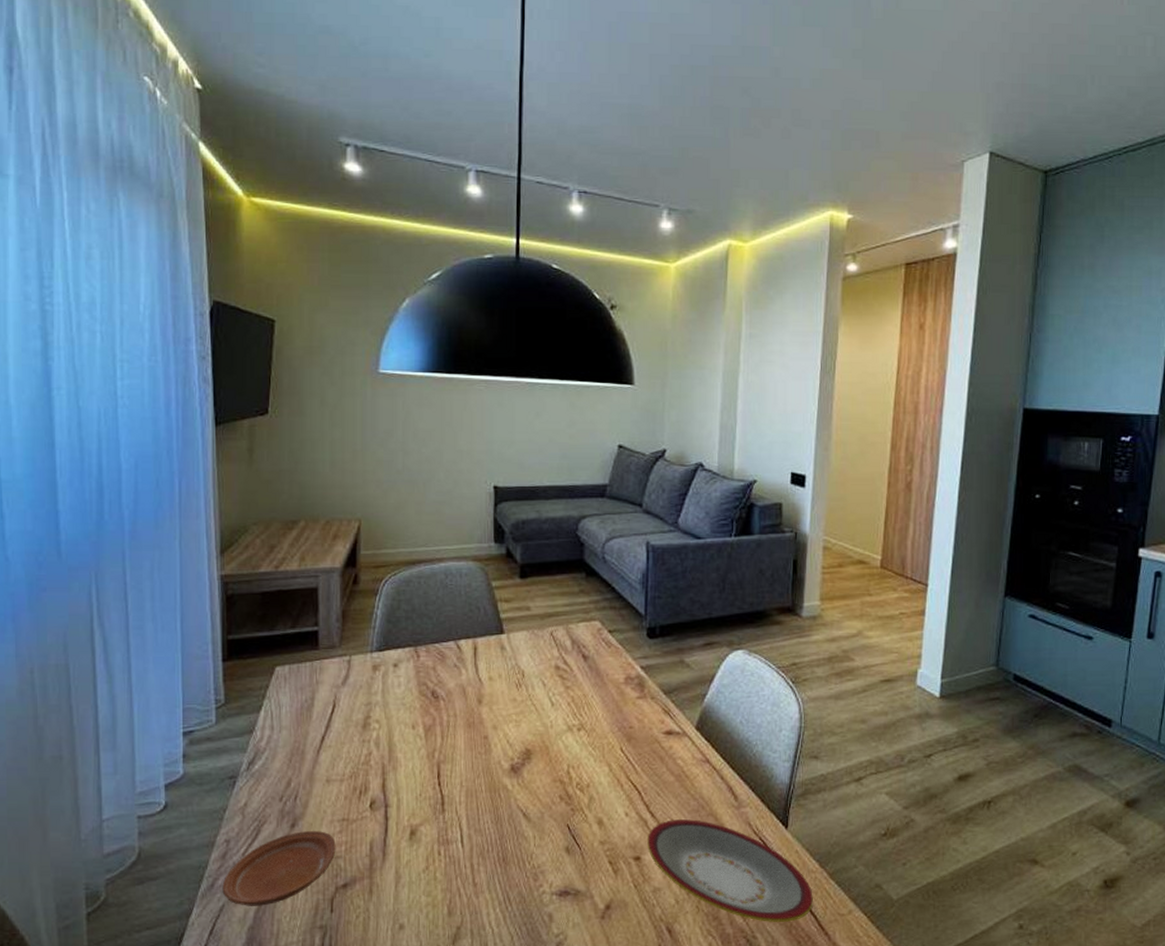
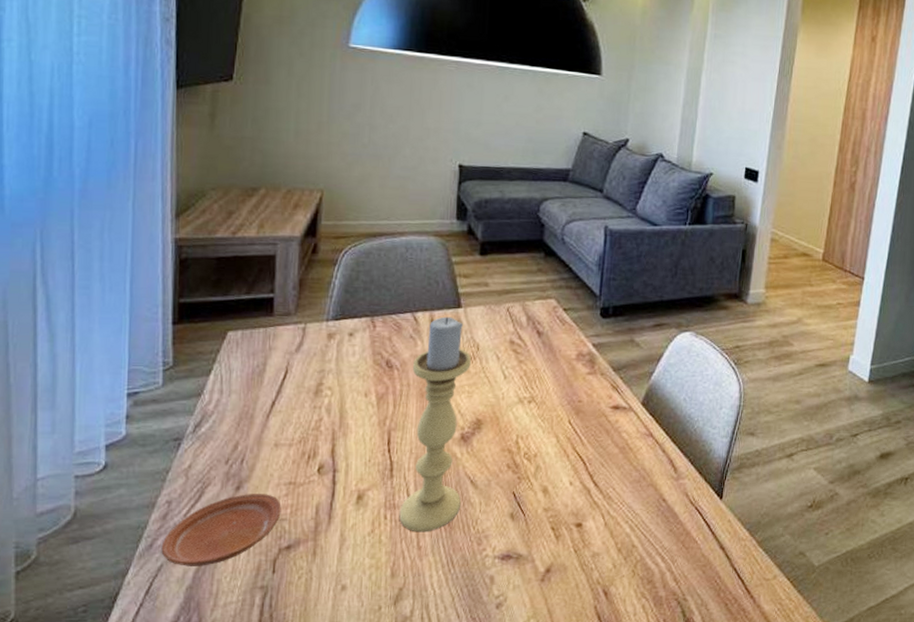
candle holder: none [453,643,517,869] -> present [399,316,471,532]
plate: present [647,819,813,922] -> none [589,489,742,586]

